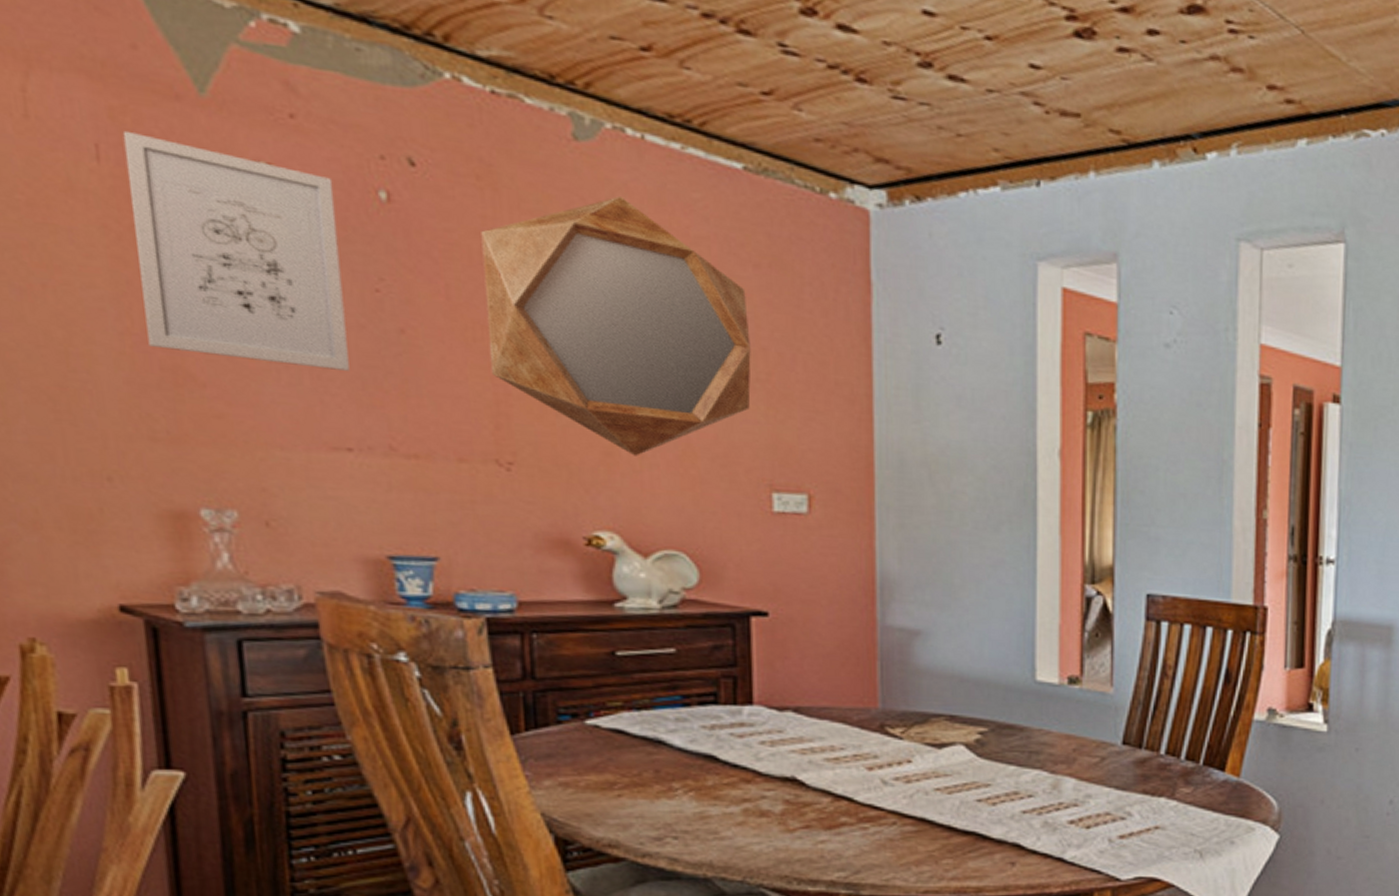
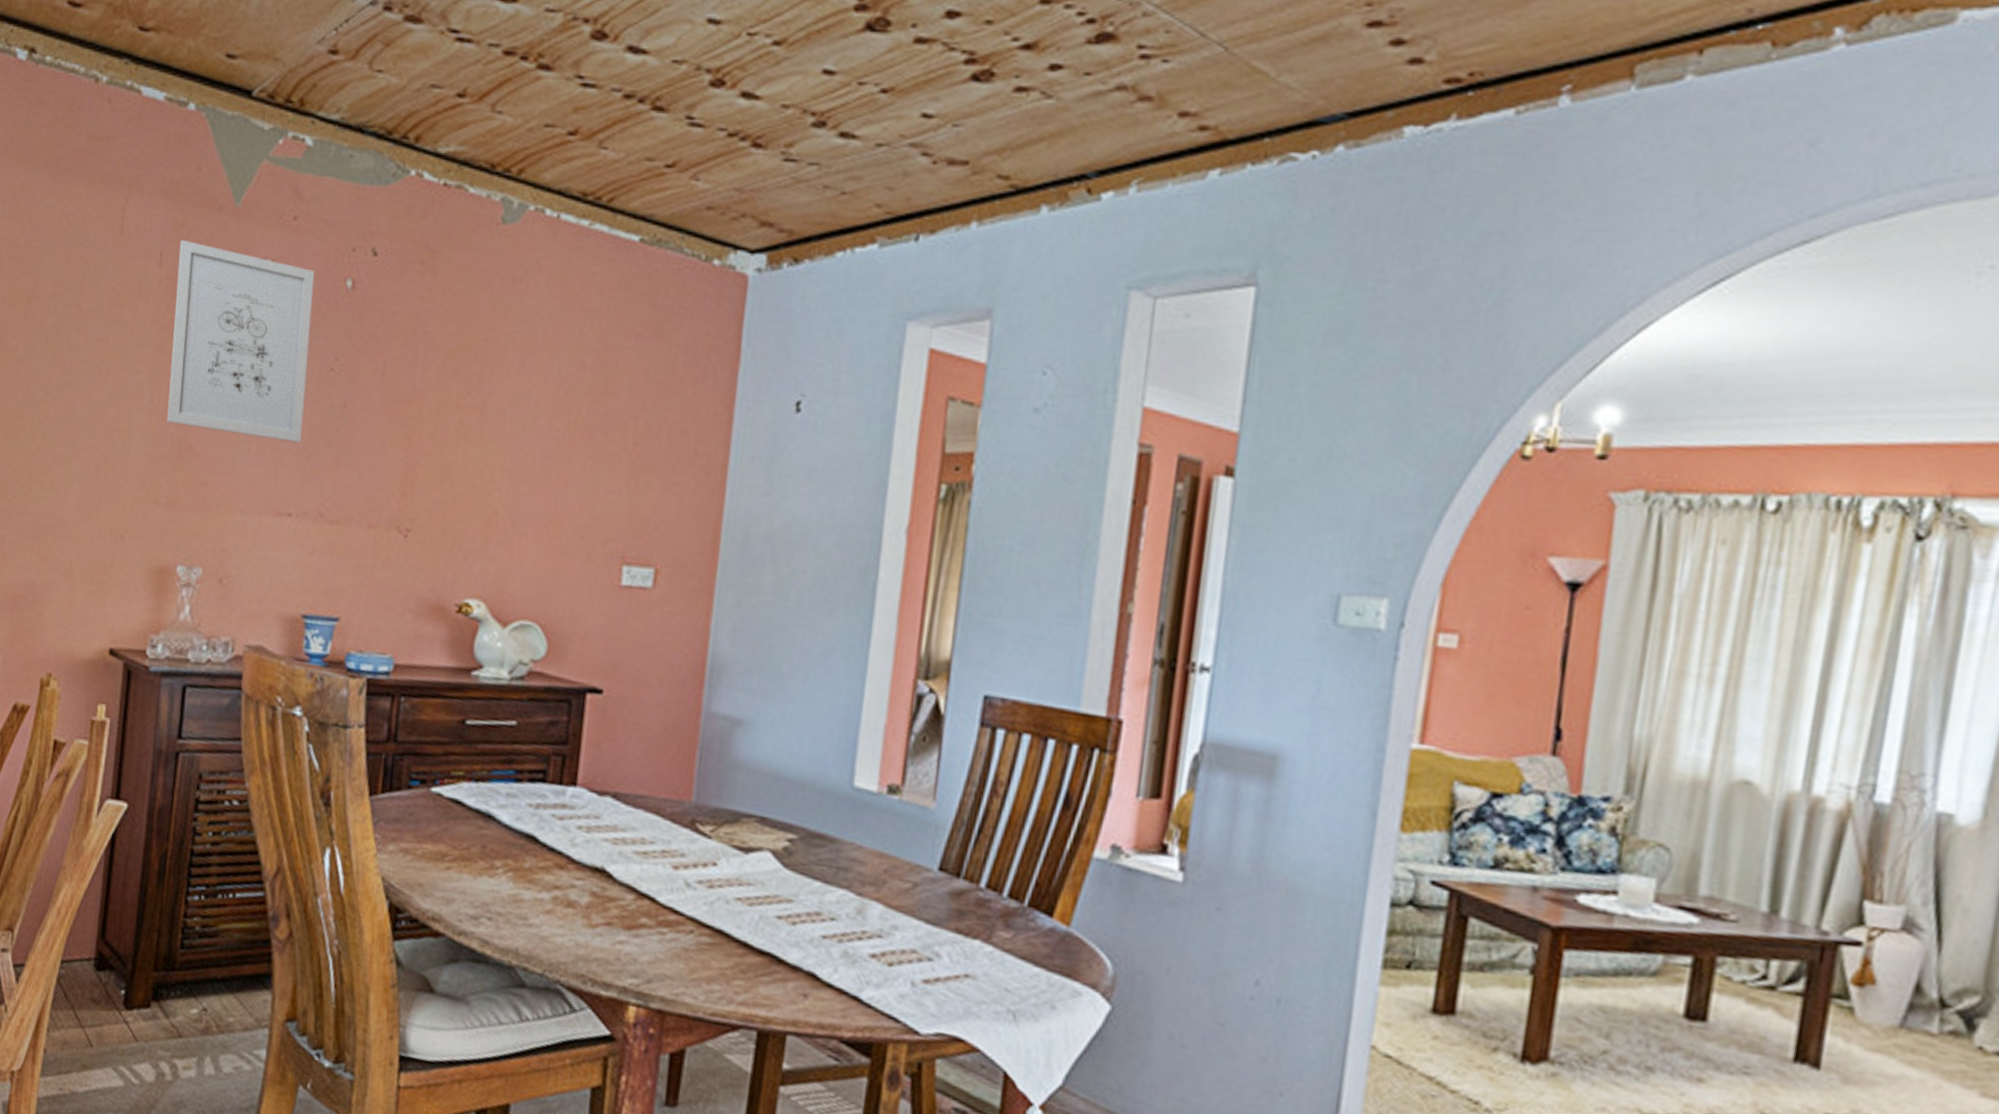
home mirror: present [481,196,751,456] -> none [405,274,626,526]

